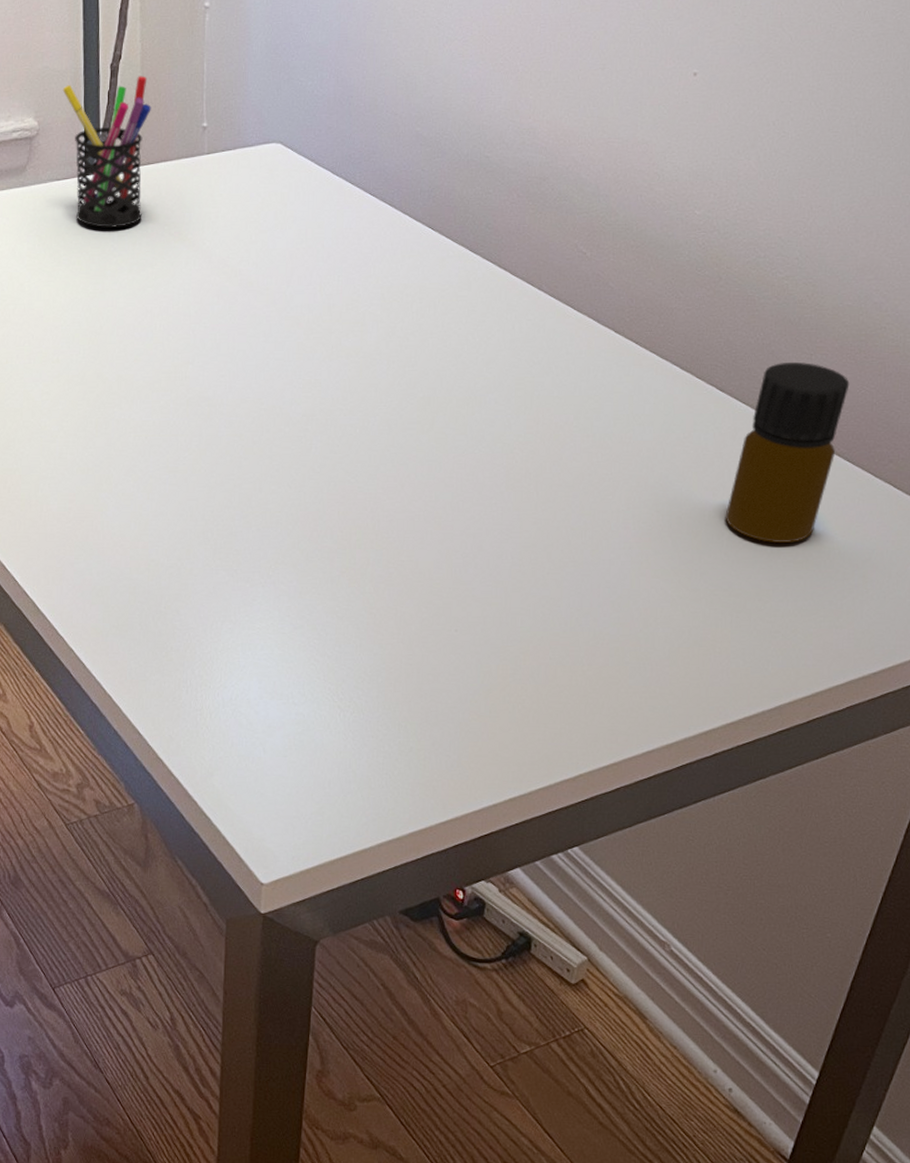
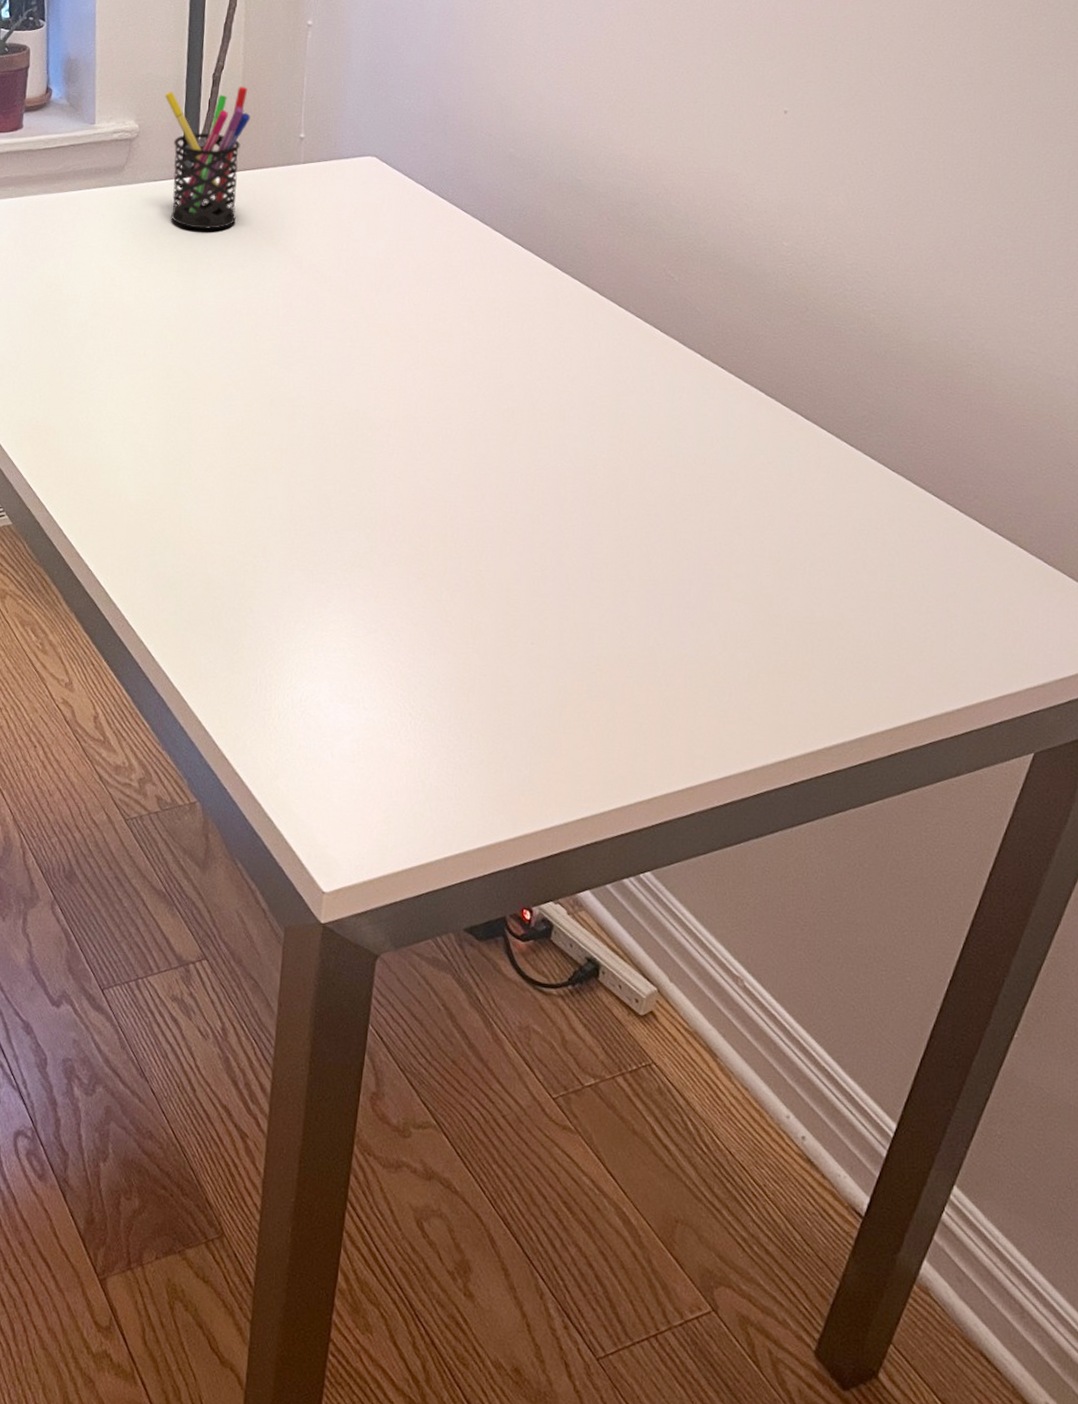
bottle: present [725,362,850,543] -> none [808,394,935,573]

